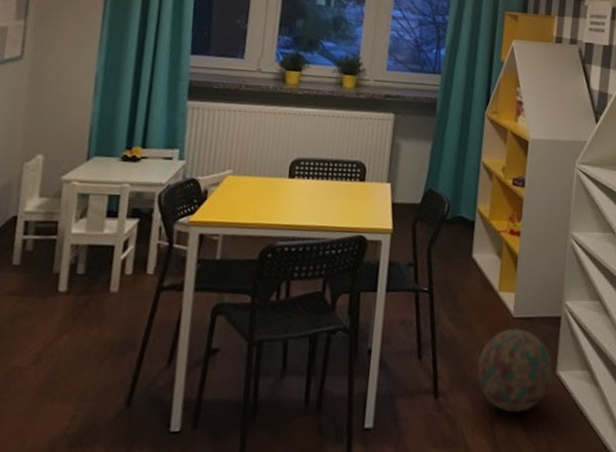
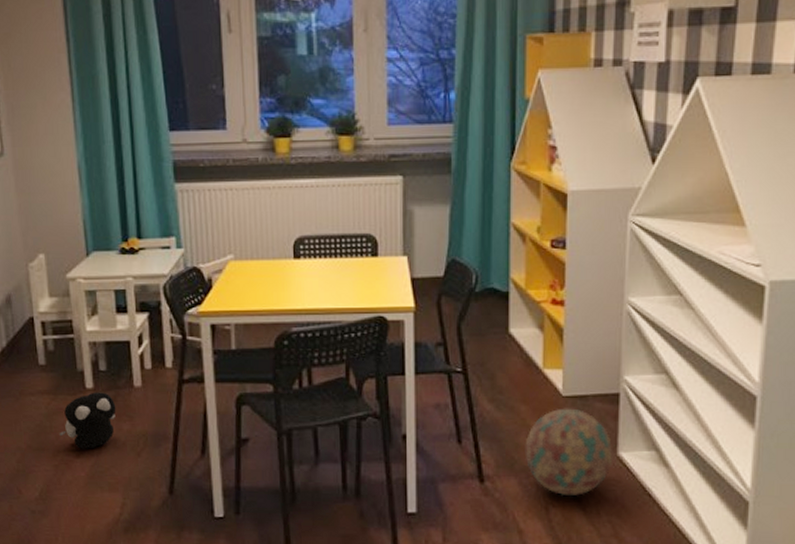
plush toy: none [18,295,87,356] -> present [59,392,116,449]

